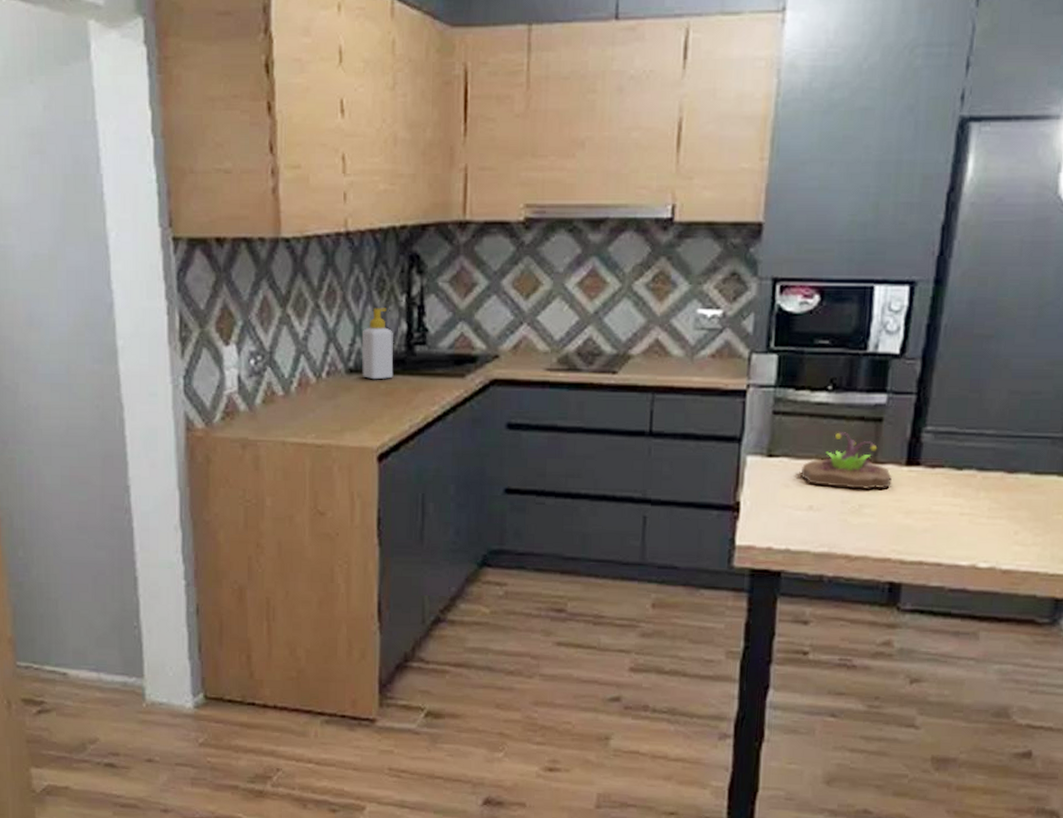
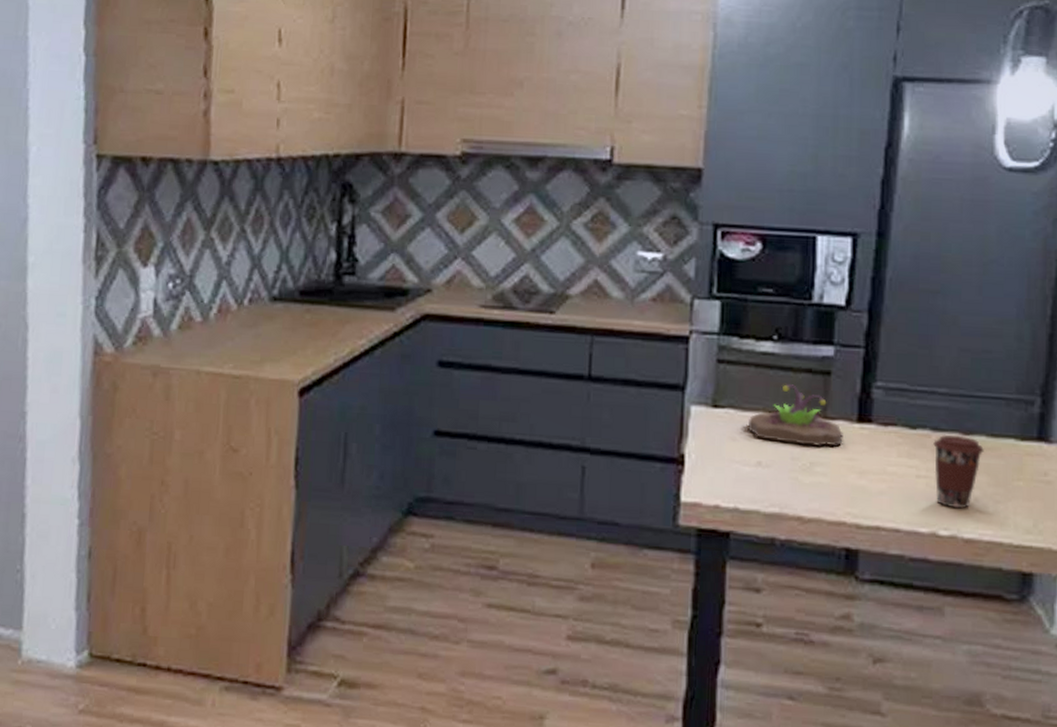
soap bottle: present [361,308,394,380] -> none [286,235,322,310]
coffee cup: none [977,473,1027,543] -> present [933,434,984,509]

